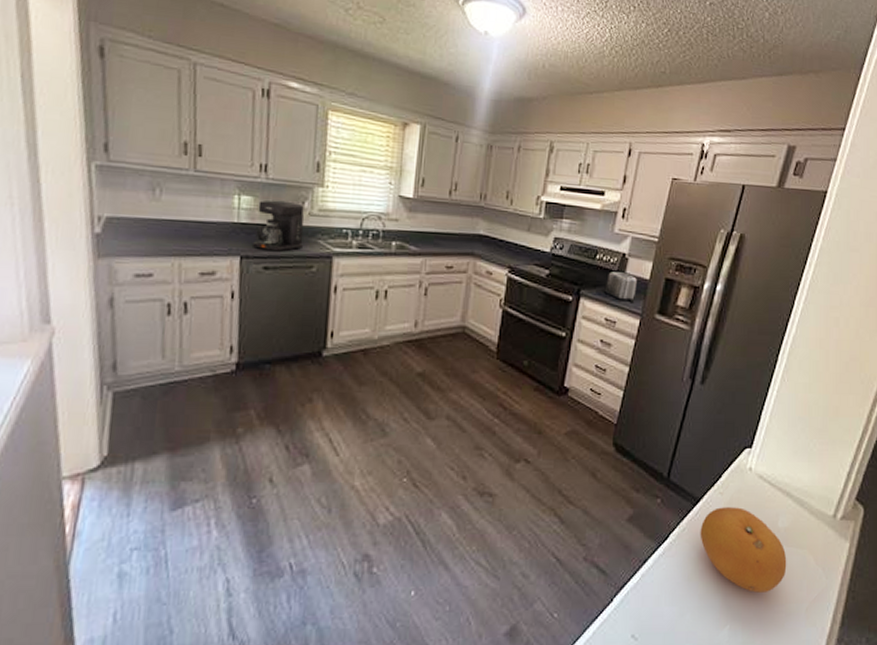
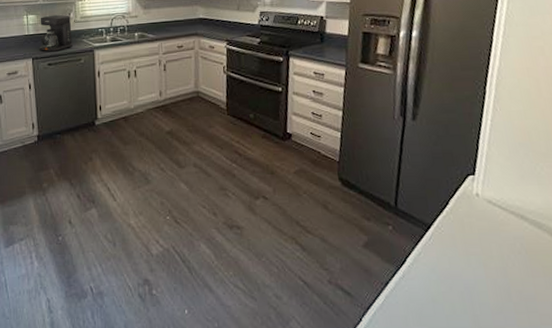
toaster: present [603,272,637,303] -> none [308,32,338,57]
fruit: present [700,507,787,593] -> none [436,231,536,314]

